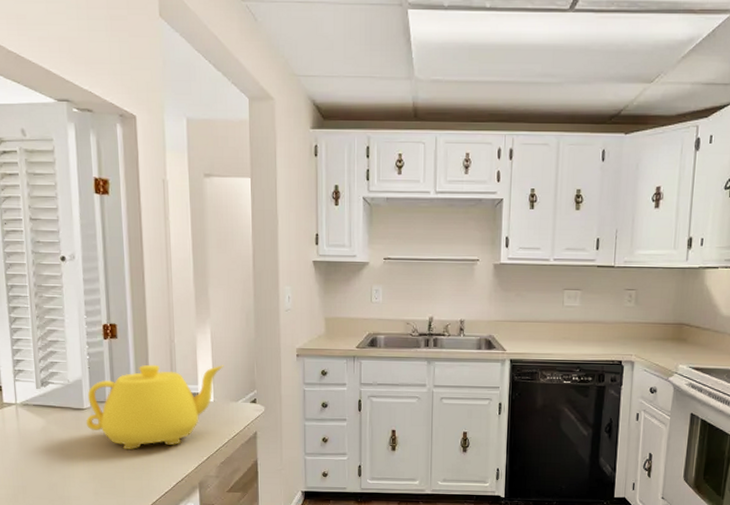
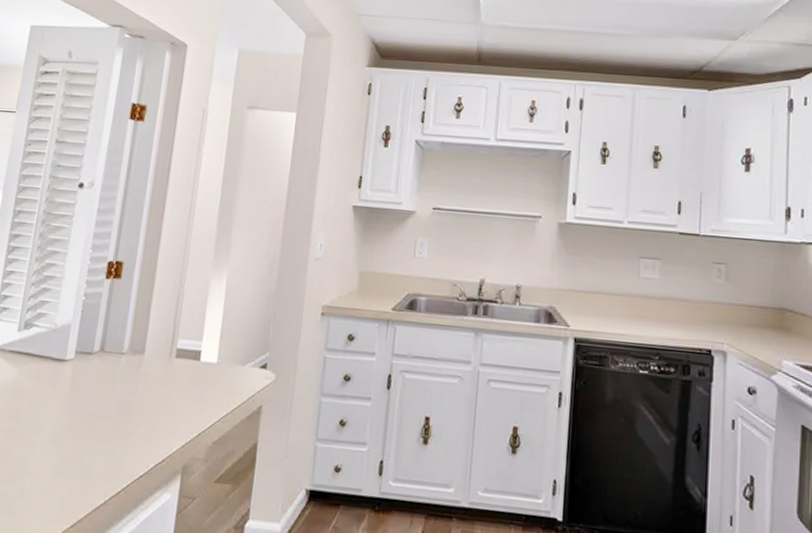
teapot: present [85,364,224,449] -> none [64,311,236,416]

